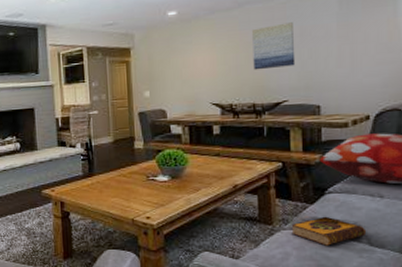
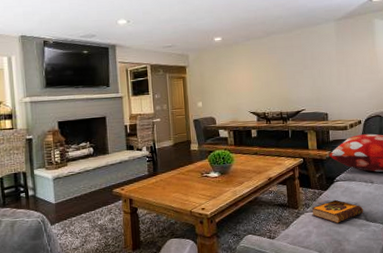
wall art: present [252,22,296,70] -> none [278,49,309,86]

